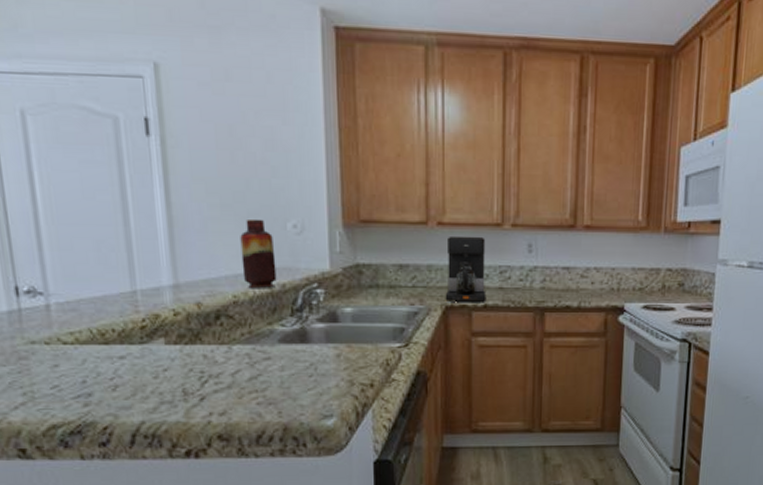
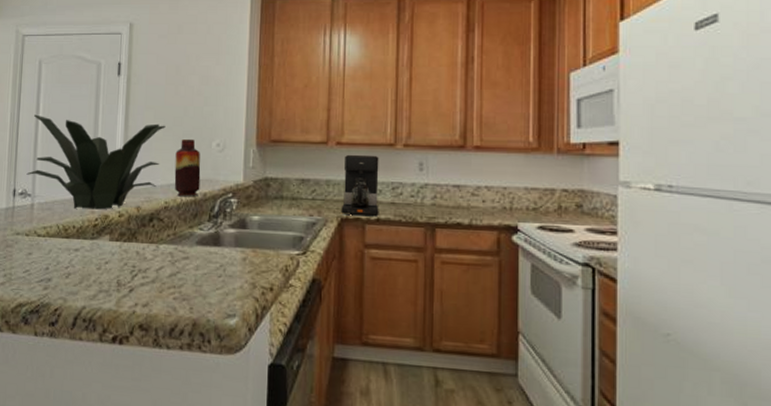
plant: none [27,186,223,308] -> present [26,114,166,210]

